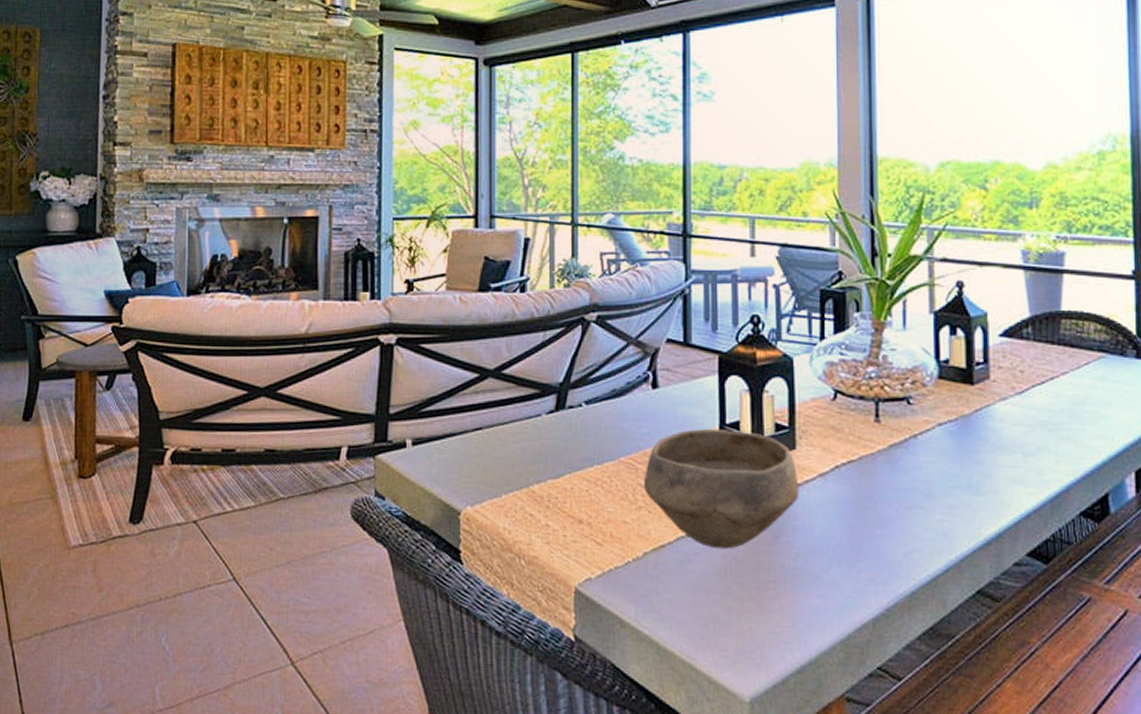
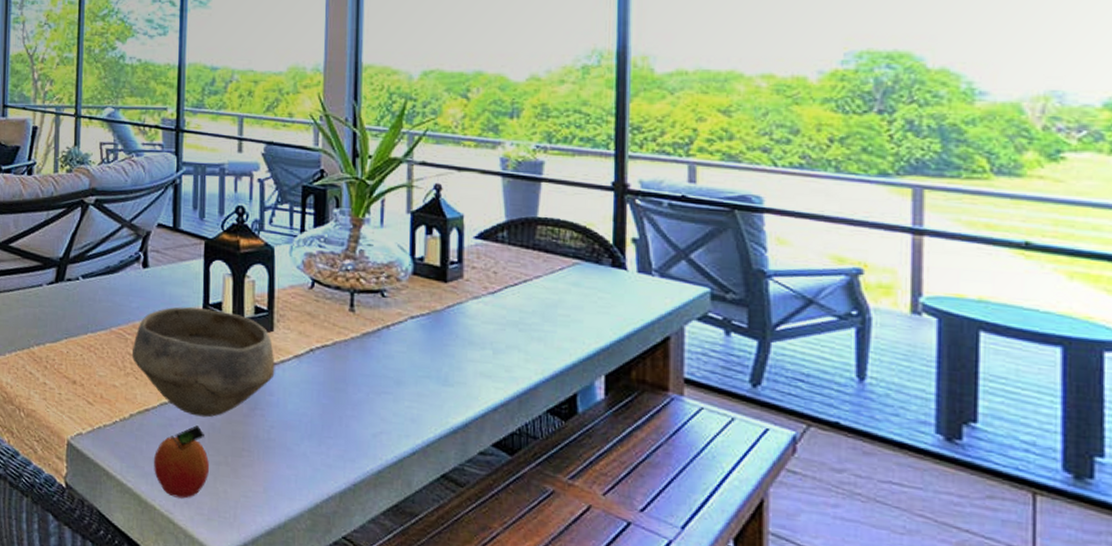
fruit: none [672,559,732,642] -> present [154,425,209,499]

